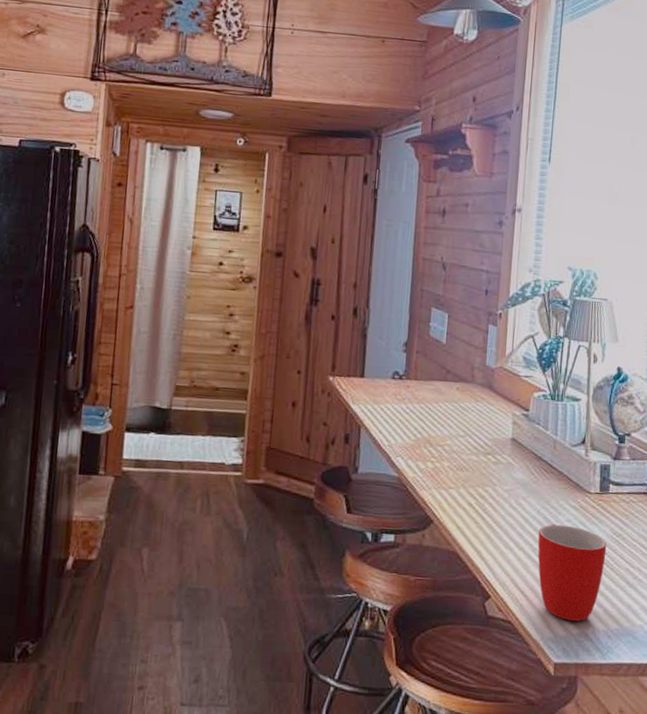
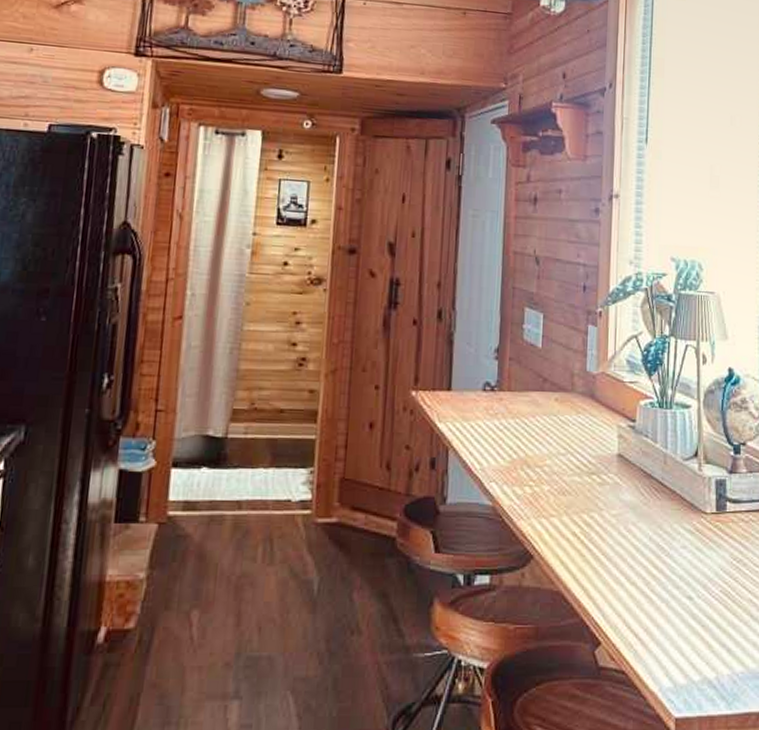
mug: present [537,524,607,621] -> none [651,552,727,666]

